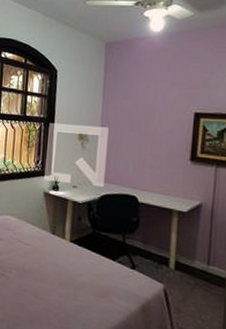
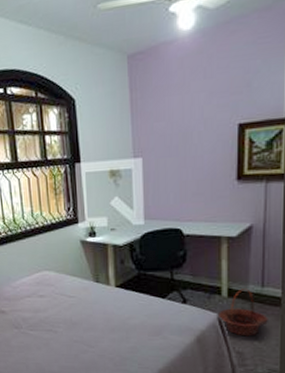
basket: none [164,263,212,314] -> present [219,288,268,337]

